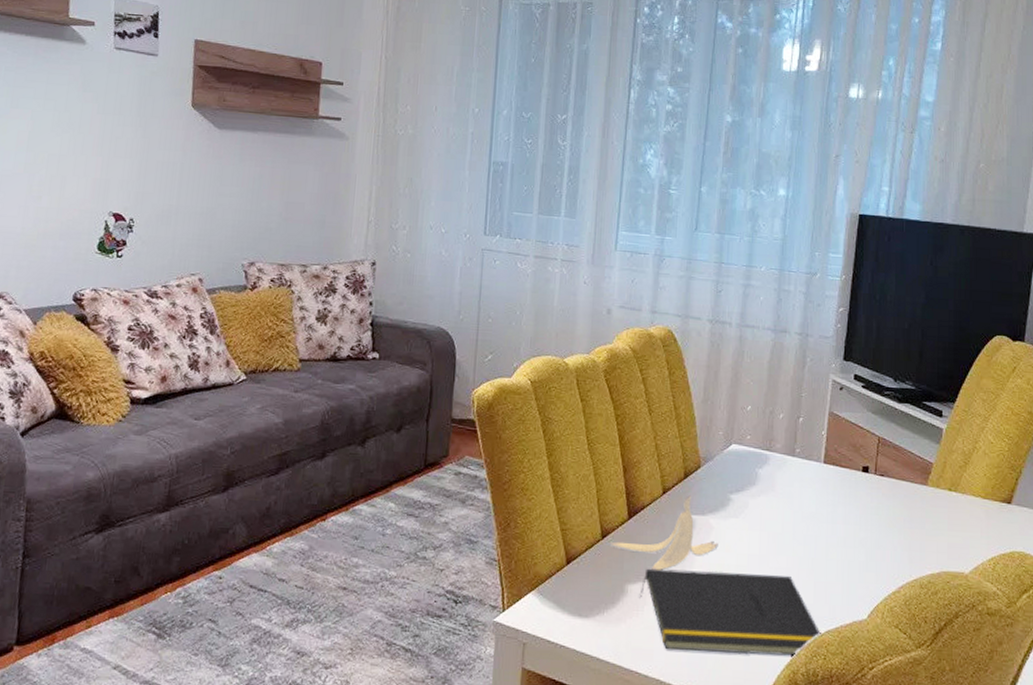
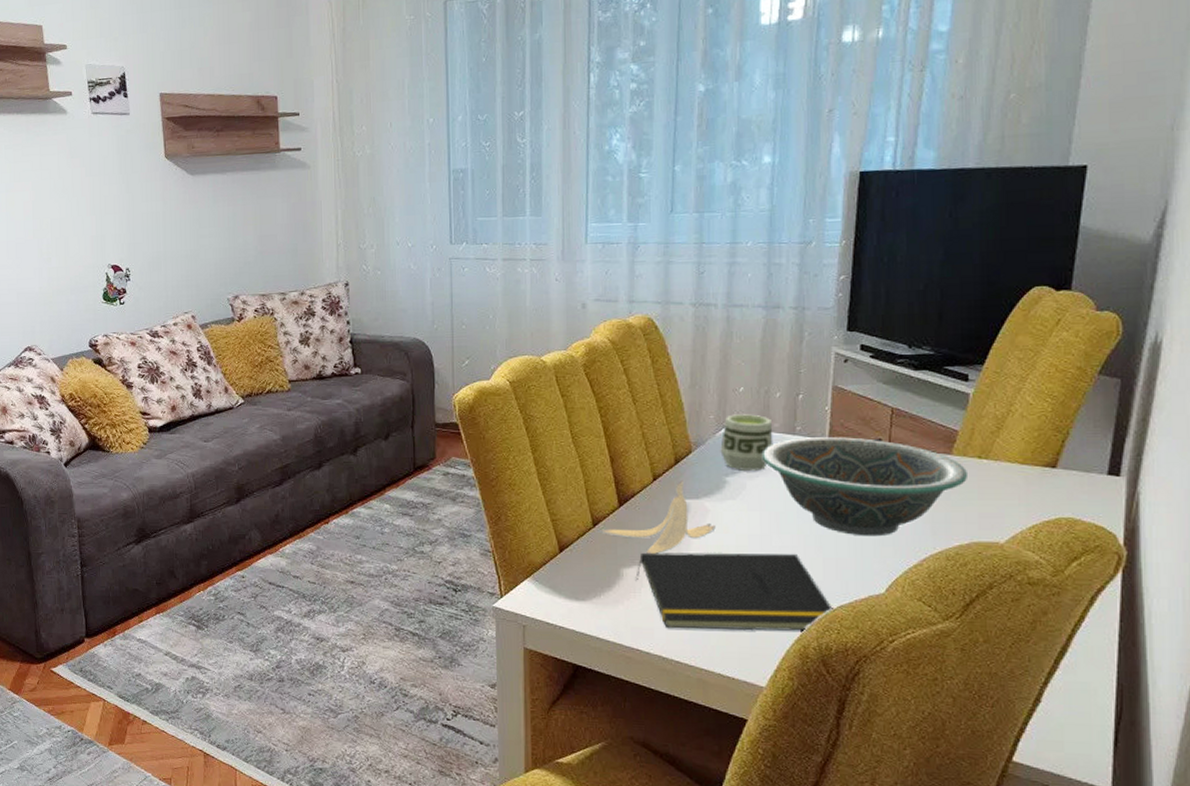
cup: none [727,432,775,490] -> present [720,414,773,471]
decorative bowl: none [764,460,939,562] -> present [761,437,967,537]

